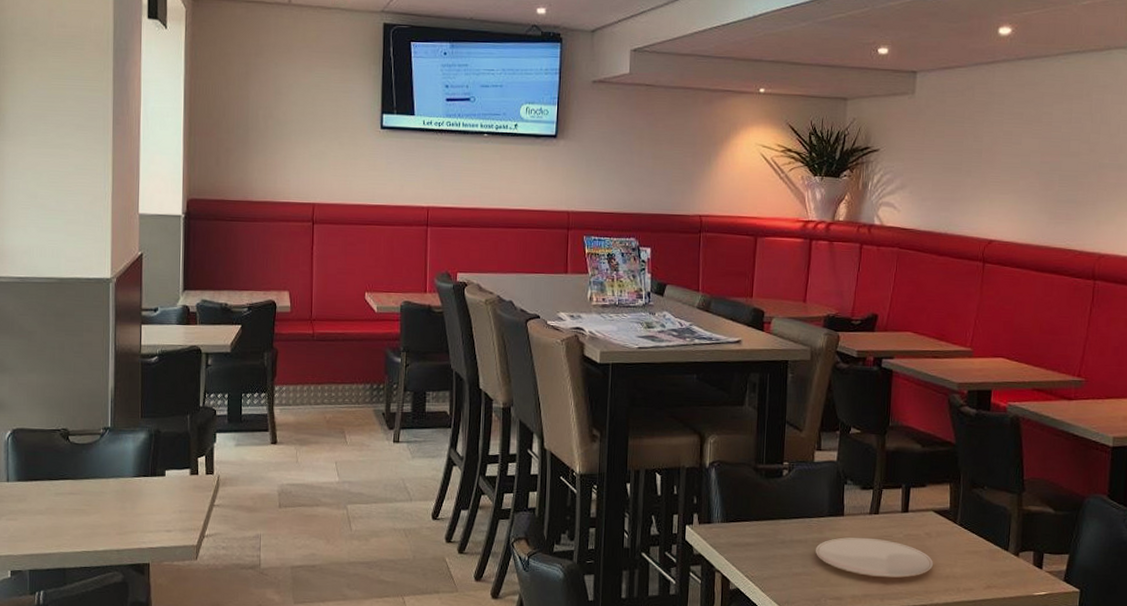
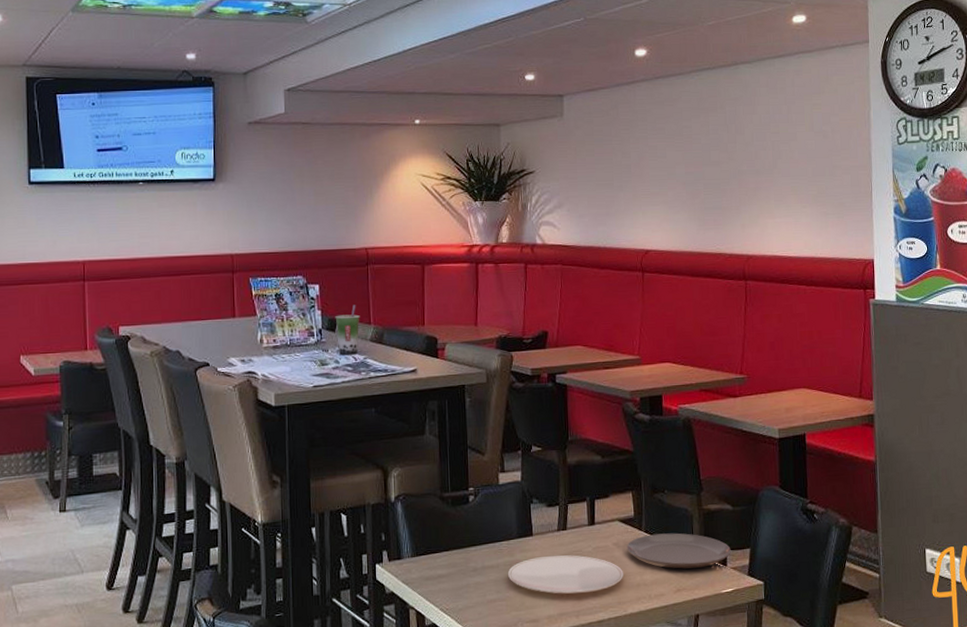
beverage cup: none [664,271,689,321] -> present [335,305,360,356]
plate: none [939,528,1048,568] -> present [627,533,731,569]

